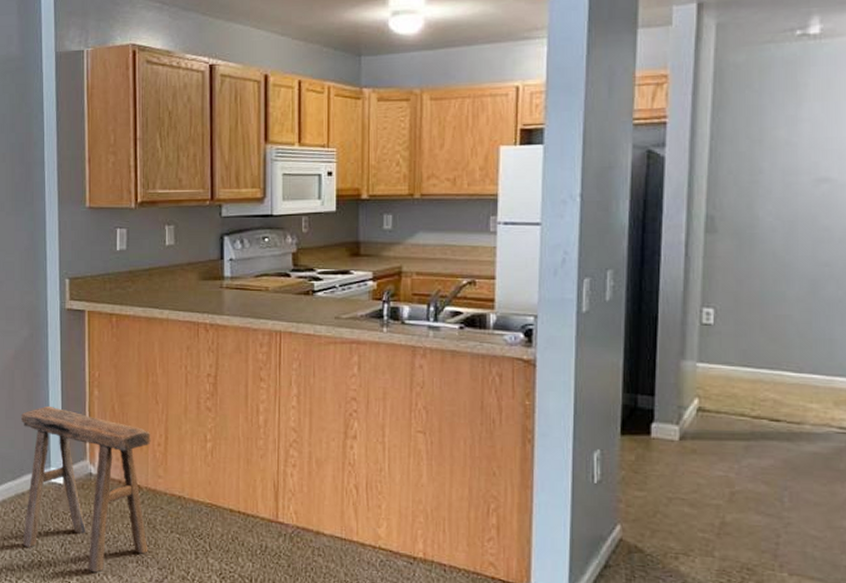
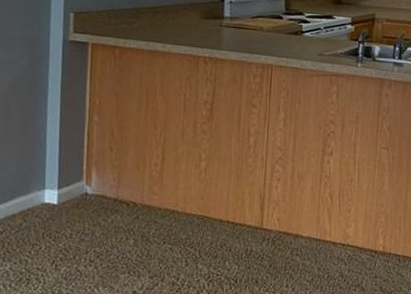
stool: present [20,405,151,573] -> none [10,131,149,286]

